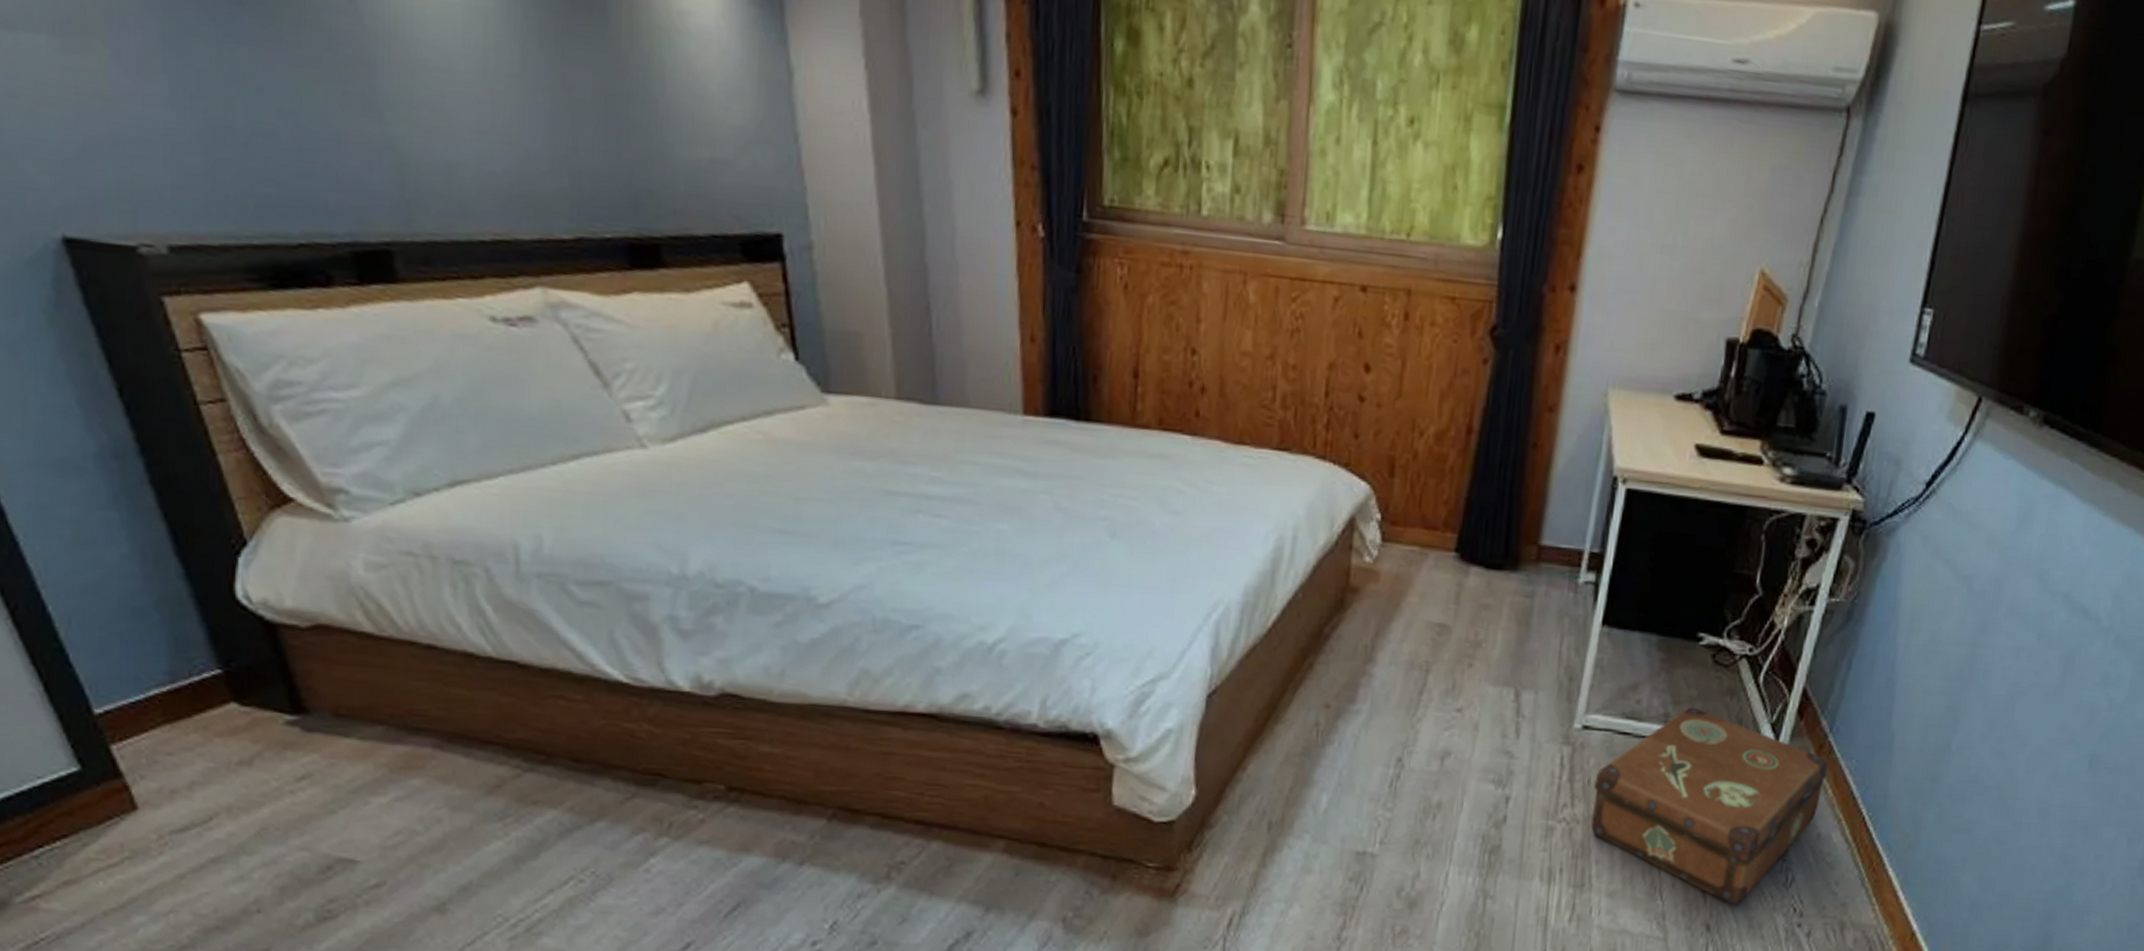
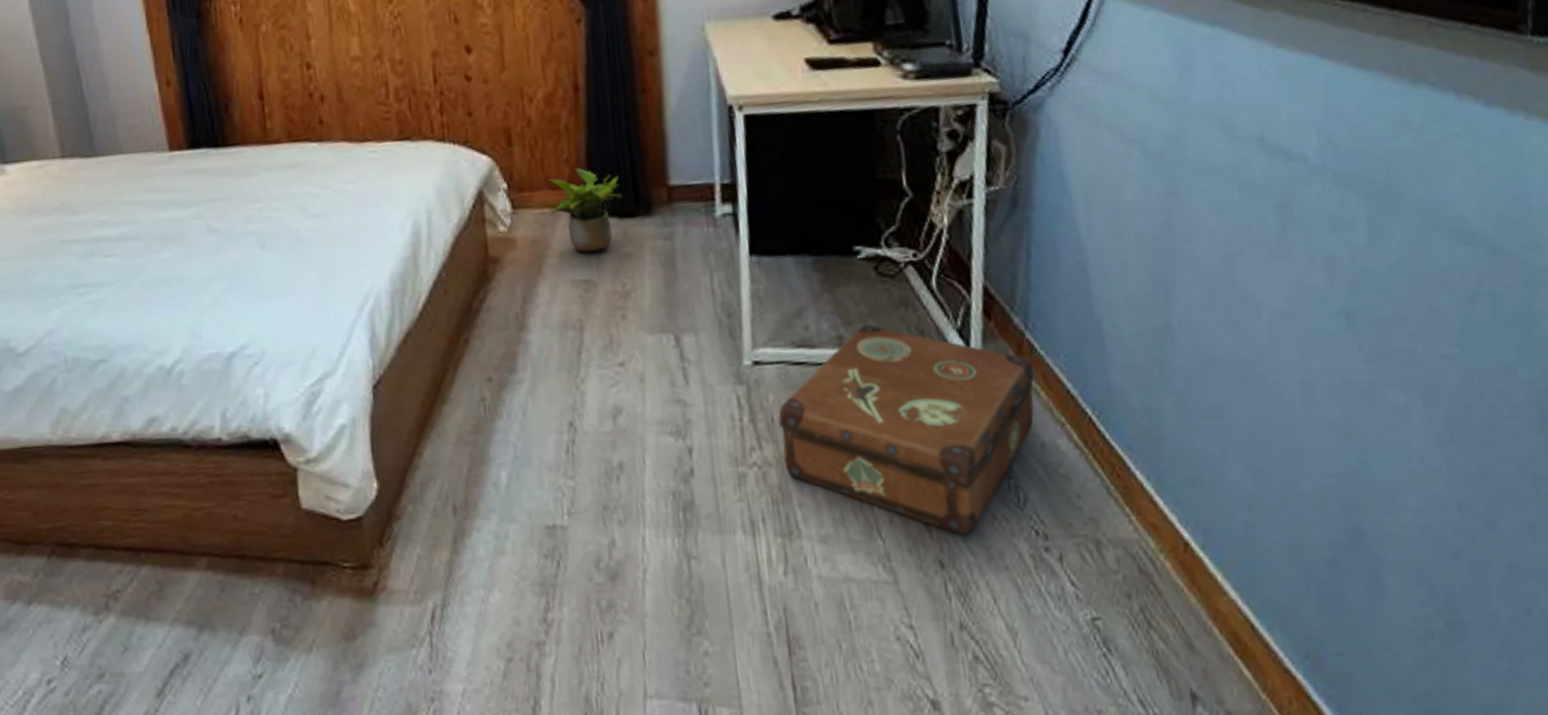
potted plant: none [1416,512,1493,598] -> present [548,168,622,253]

